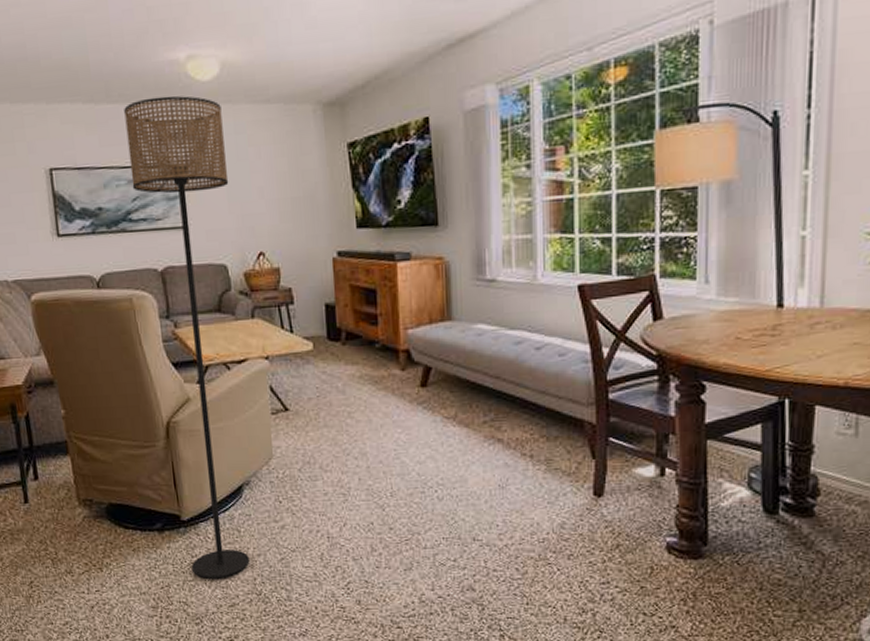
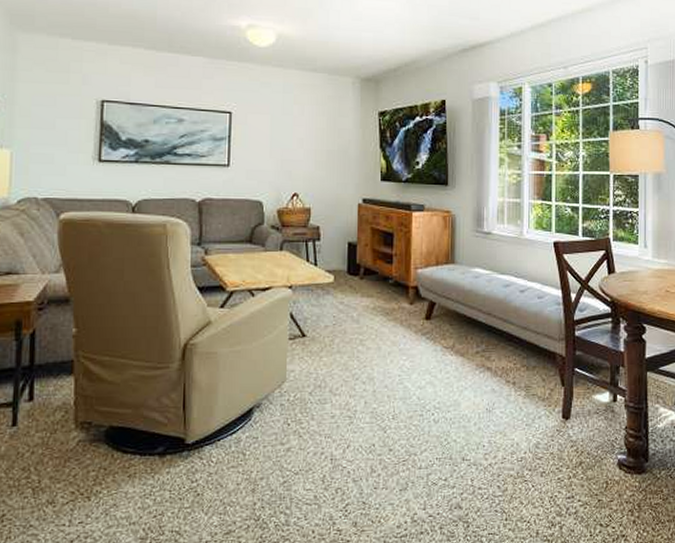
floor lamp: present [124,95,250,579] -> none [182,53,273,505]

